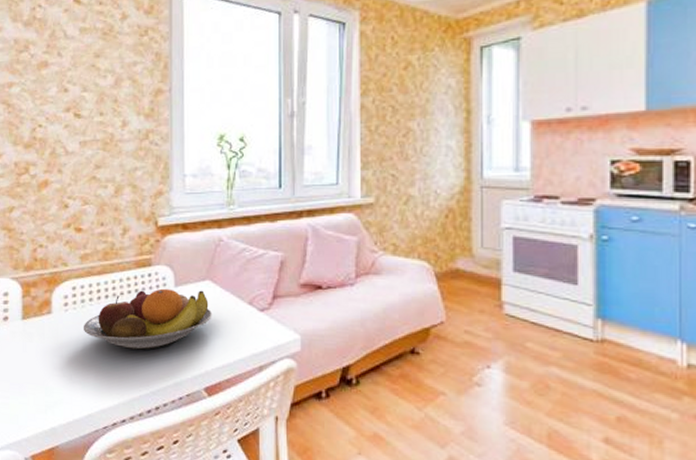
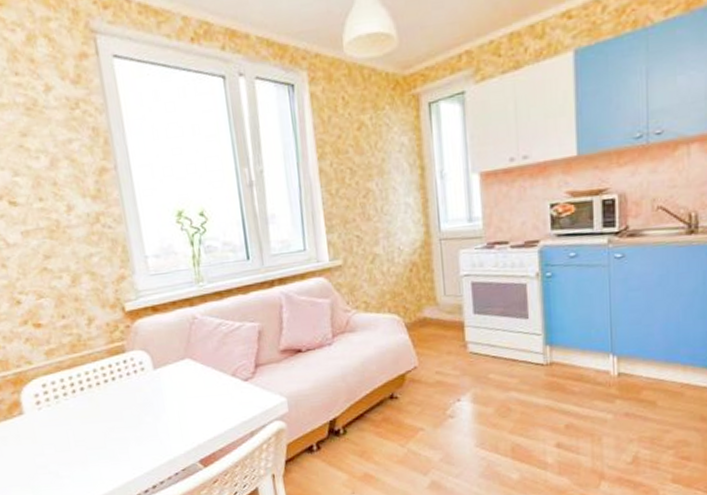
fruit bowl: present [84,288,213,350] -> none [62,369,197,436]

